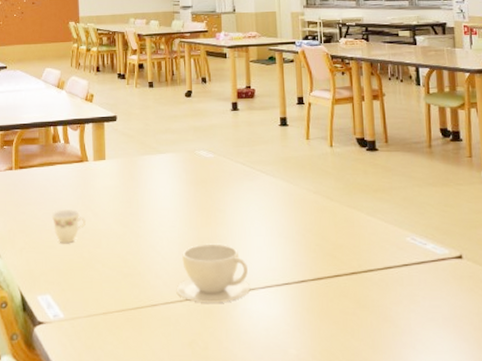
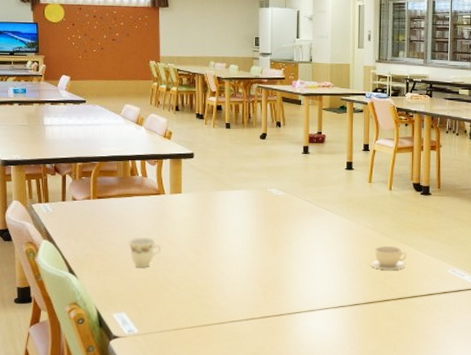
teacup: present [176,243,251,303] -> none [243,271,310,322]
teacup: none [315,210,358,240] -> present [370,245,407,270]

